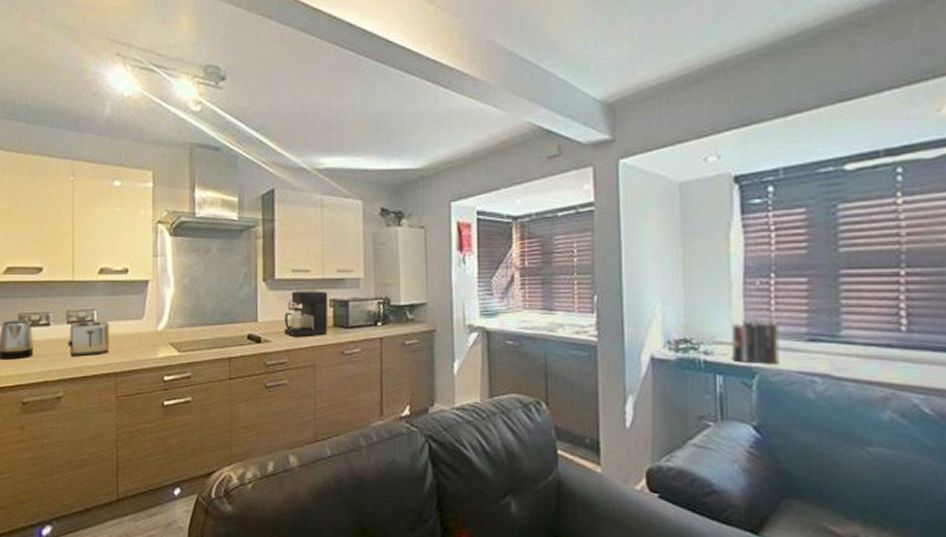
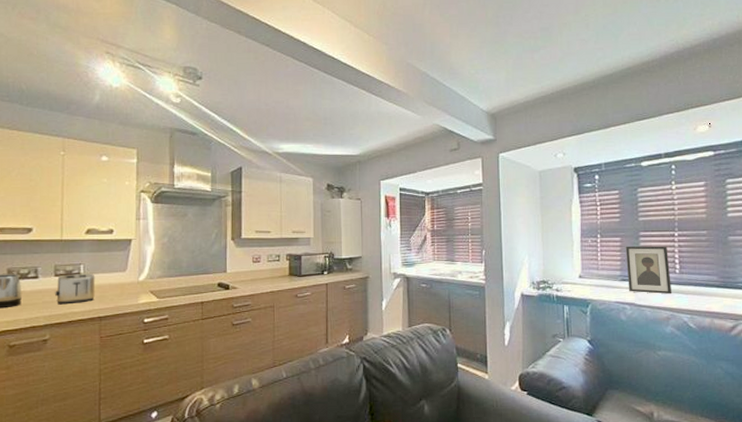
coffee maker: present [283,290,328,338] -> none [248,247,285,285]
books: present [730,320,779,365] -> none [573,267,603,298]
picture frame: none [815,289,894,363] -> present [625,246,672,295]

